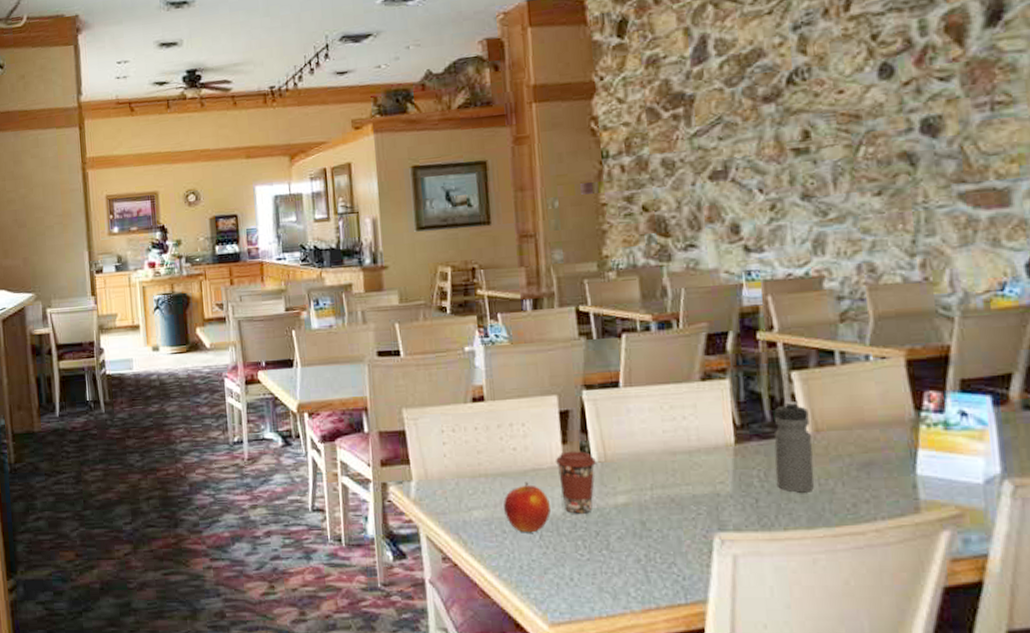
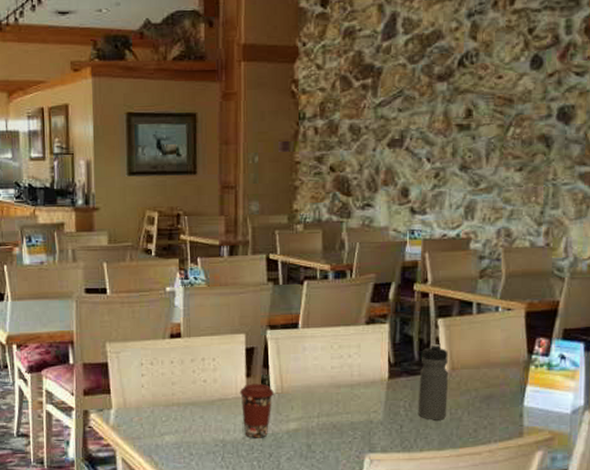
apple: present [503,482,551,533] -> none [191,410,232,455]

